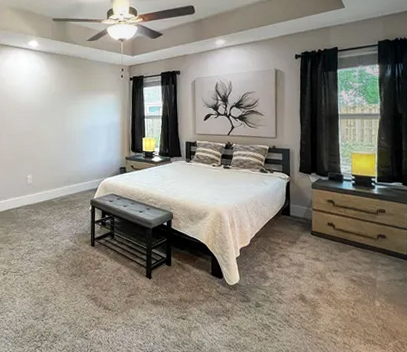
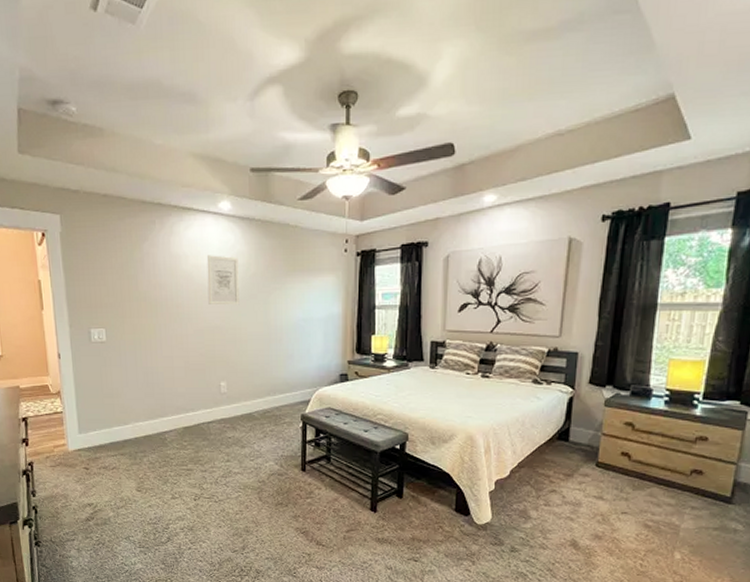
wall art: none [19,79,43,116] -> present [207,255,240,306]

